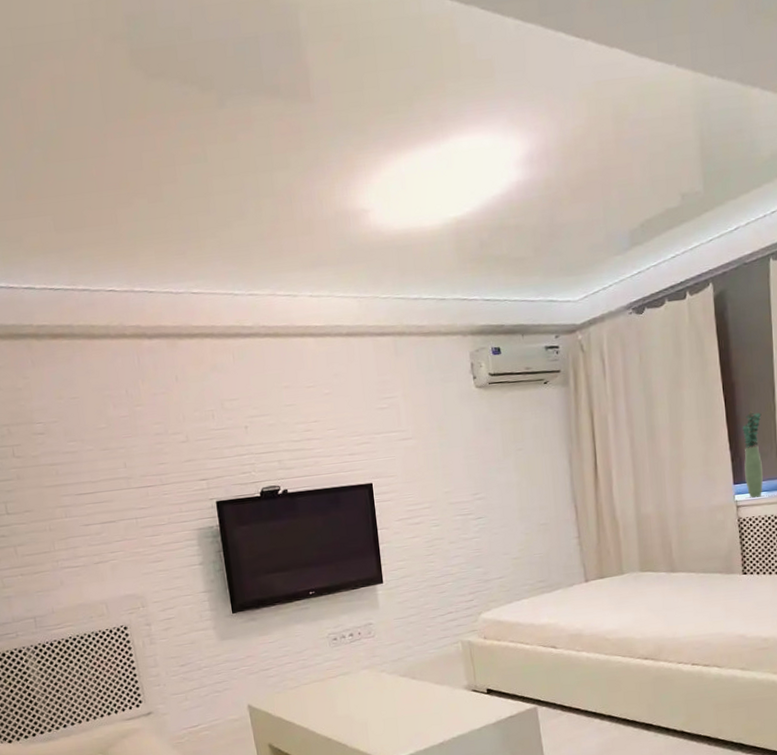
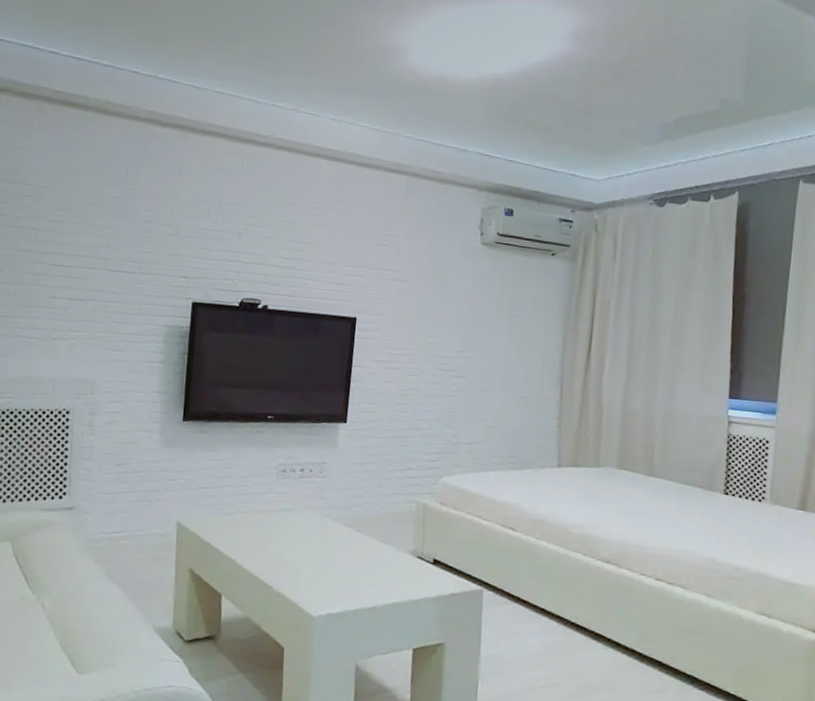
vase: present [742,409,764,498] -> none [741,327,769,417]

